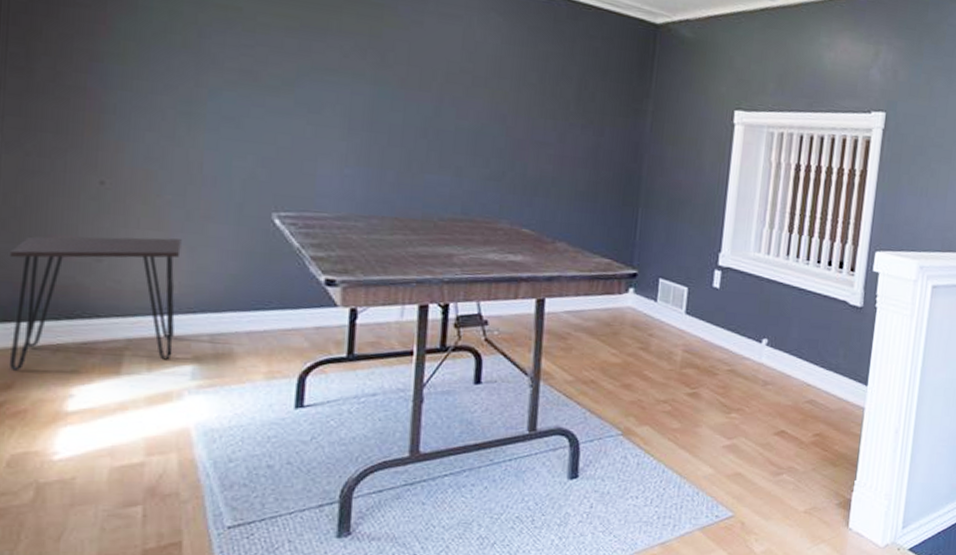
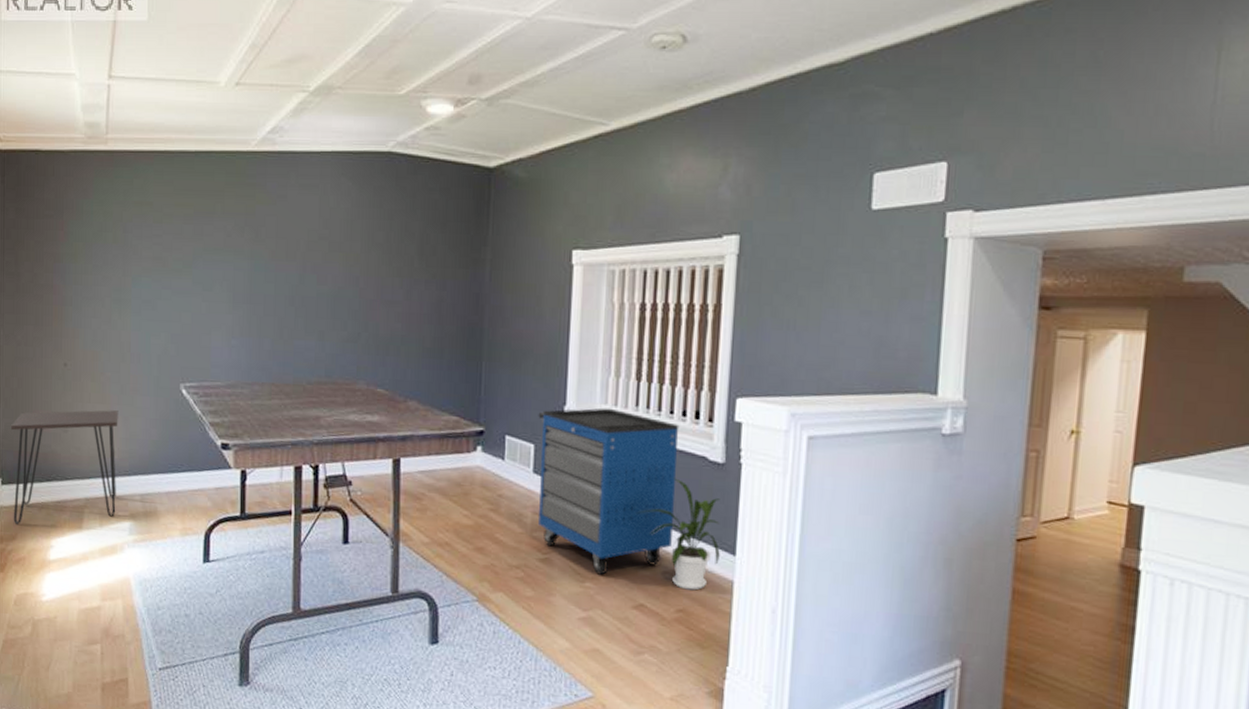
storage cabinet: none [688,256,825,406] -> present [538,408,679,575]
house plant: none [782,319,857,417] -> present [637,478,720,591]

